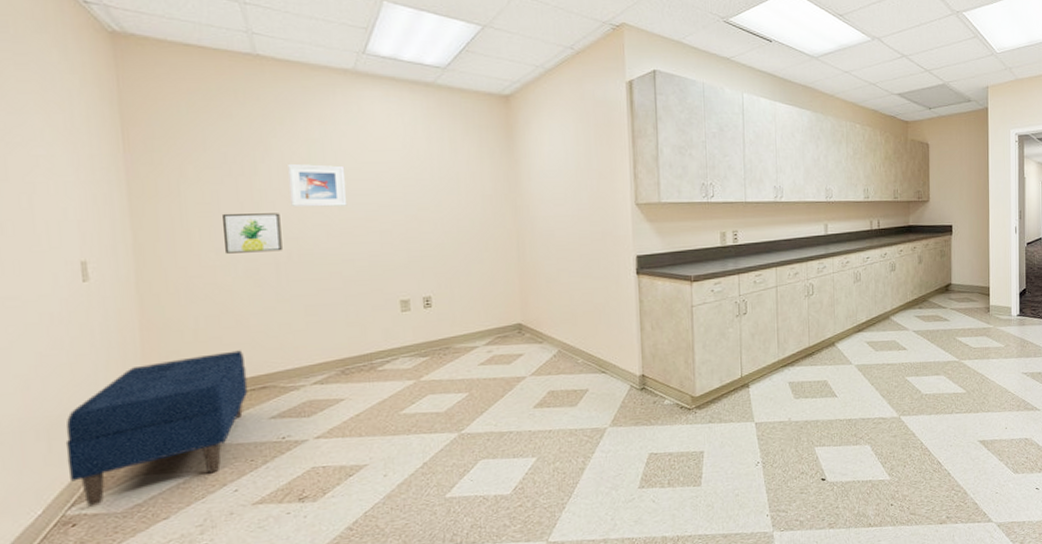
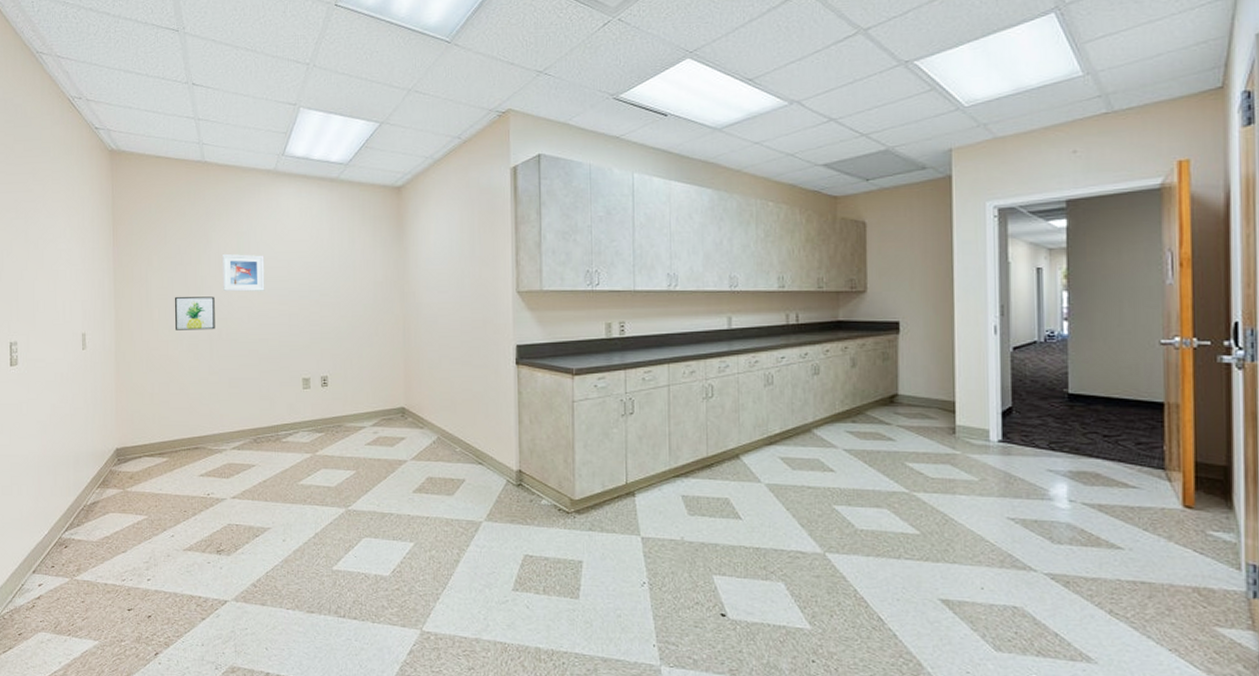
bench: present [65,350,248,507] -> none [65,414,185,533]

